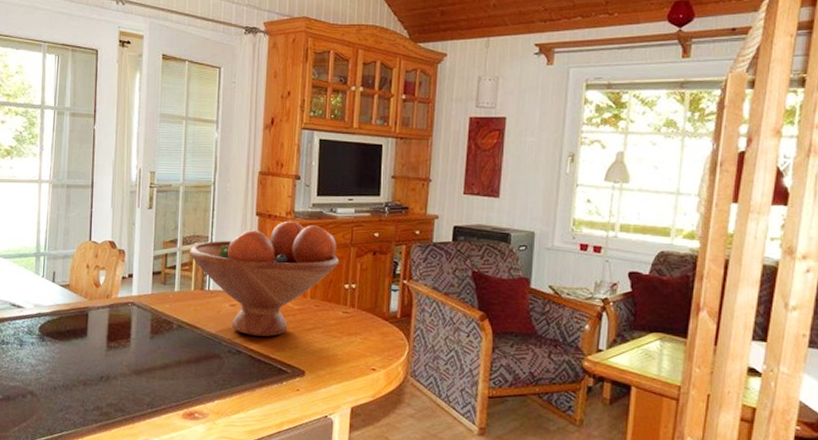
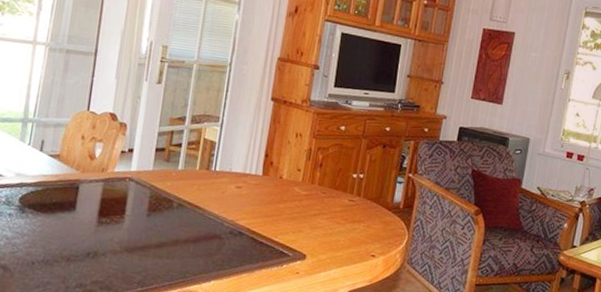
fruit bowl: present [190,220,339,337] -> none [198,108,350,220]

